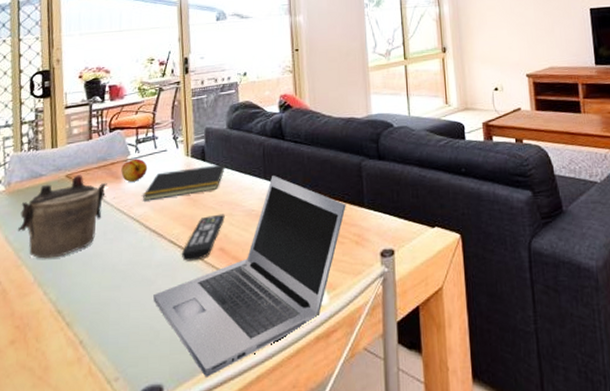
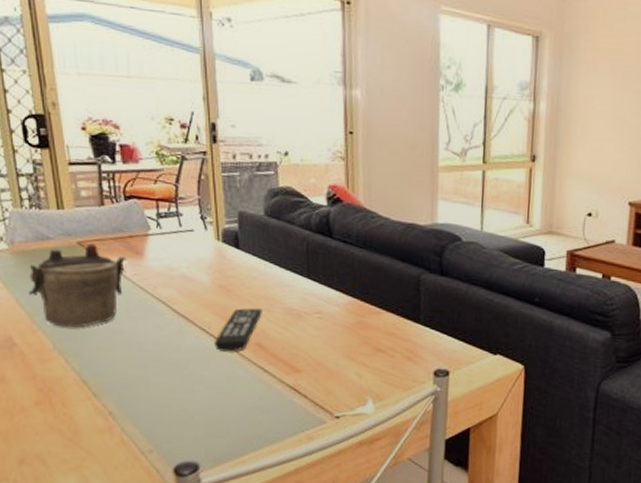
fruit: present [121,158,148,182] -> none [141,234,172,260]
notepad: present [143,163,225,200] -> none [168,253,263,283]
laptop: present [153,176,346,377] -> none [185,276,399,463]

